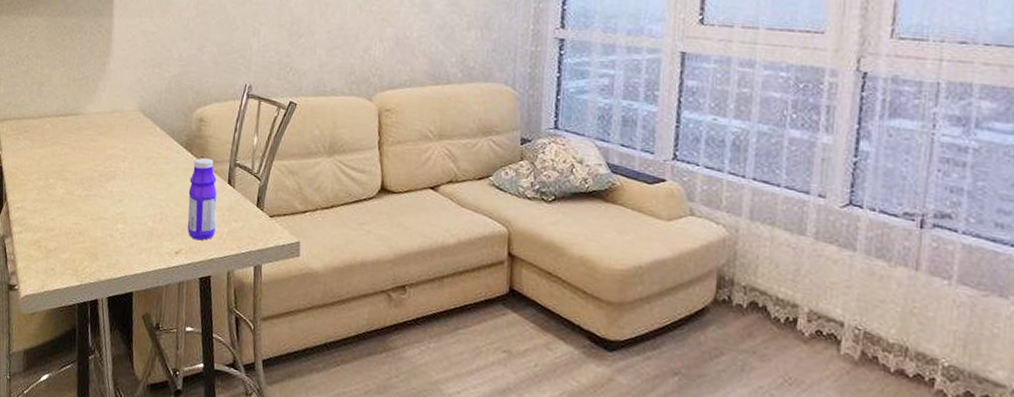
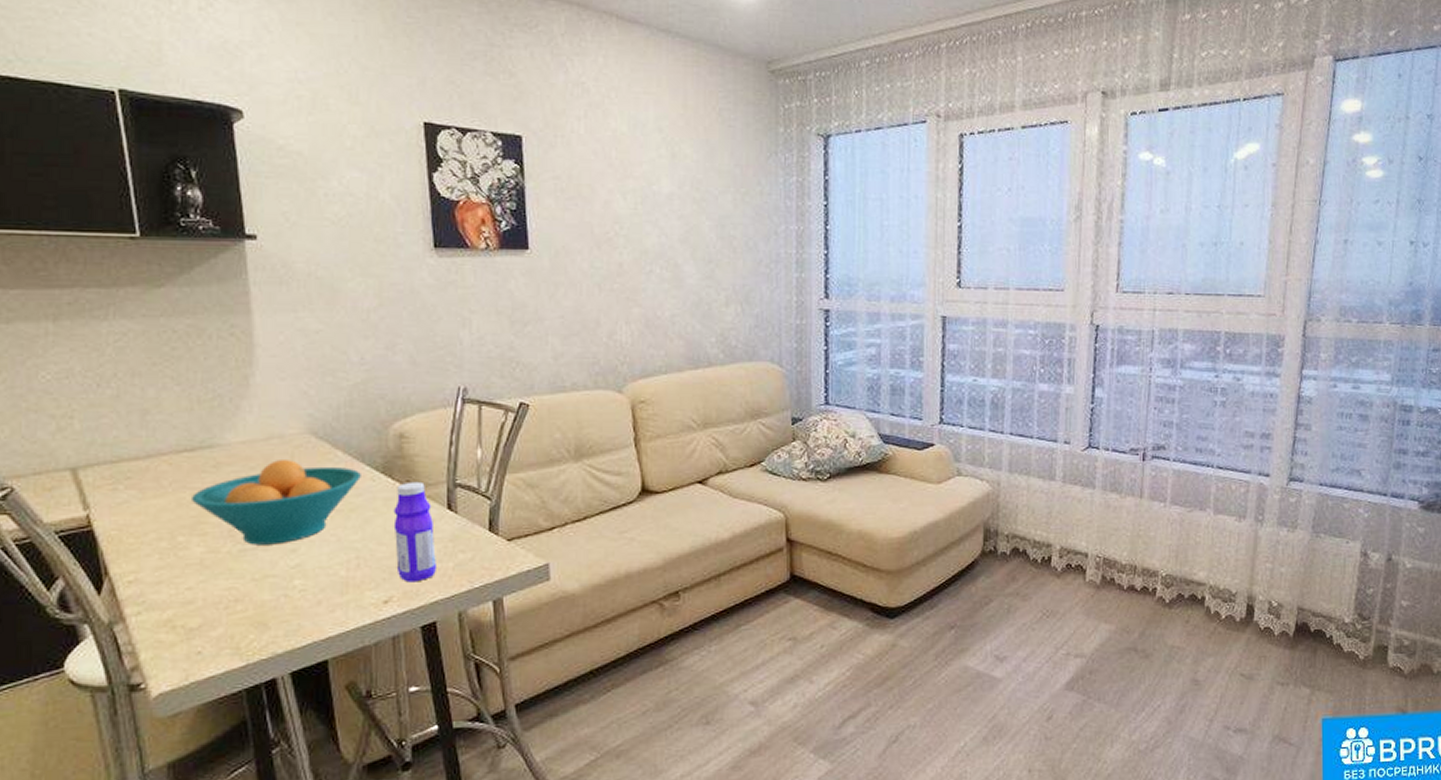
fruit bowl: none [61,129,171,195] -> present [192,460,361,545]

